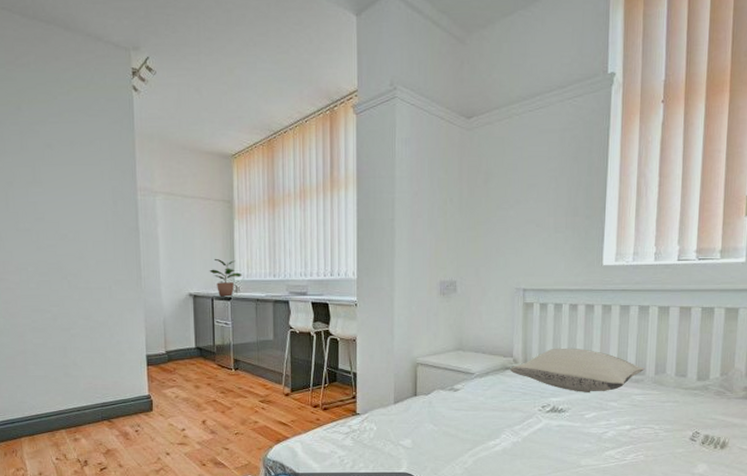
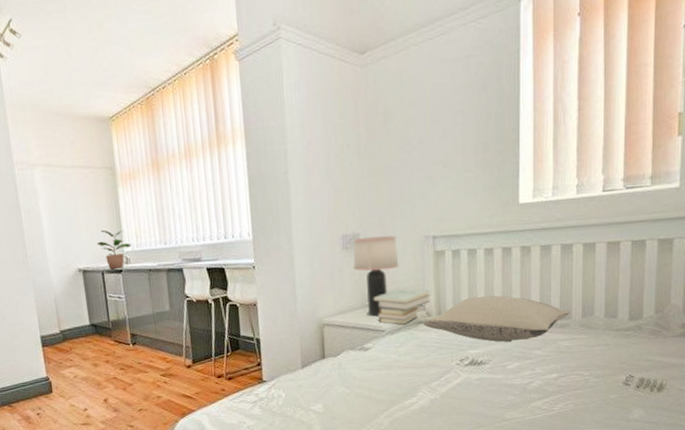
table lamp: none [448,285,491,360] -> present [353,235,399,317]
books: none [465,336,518,369] -> present [373,289,431,325]

